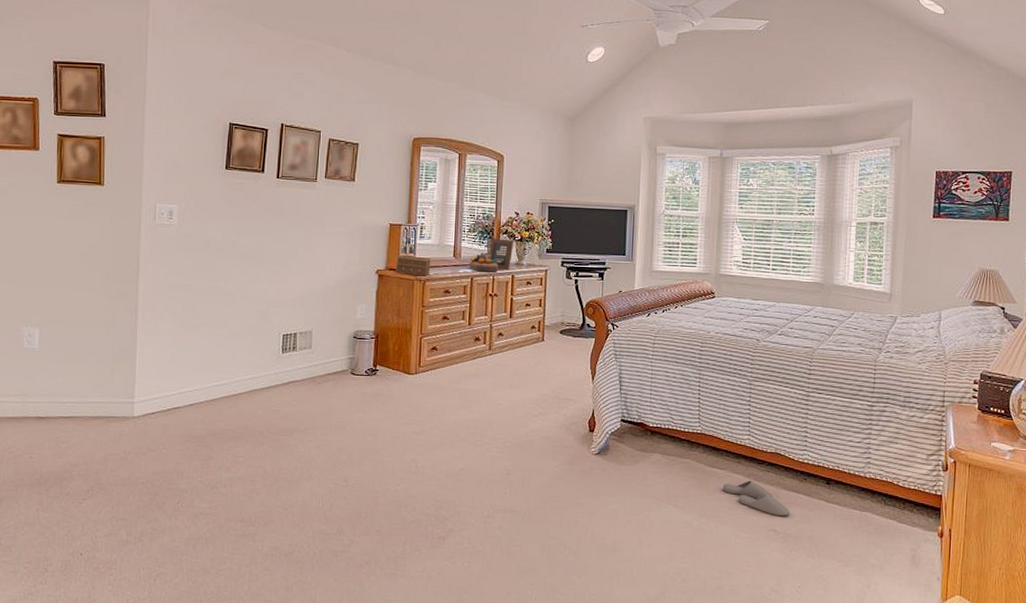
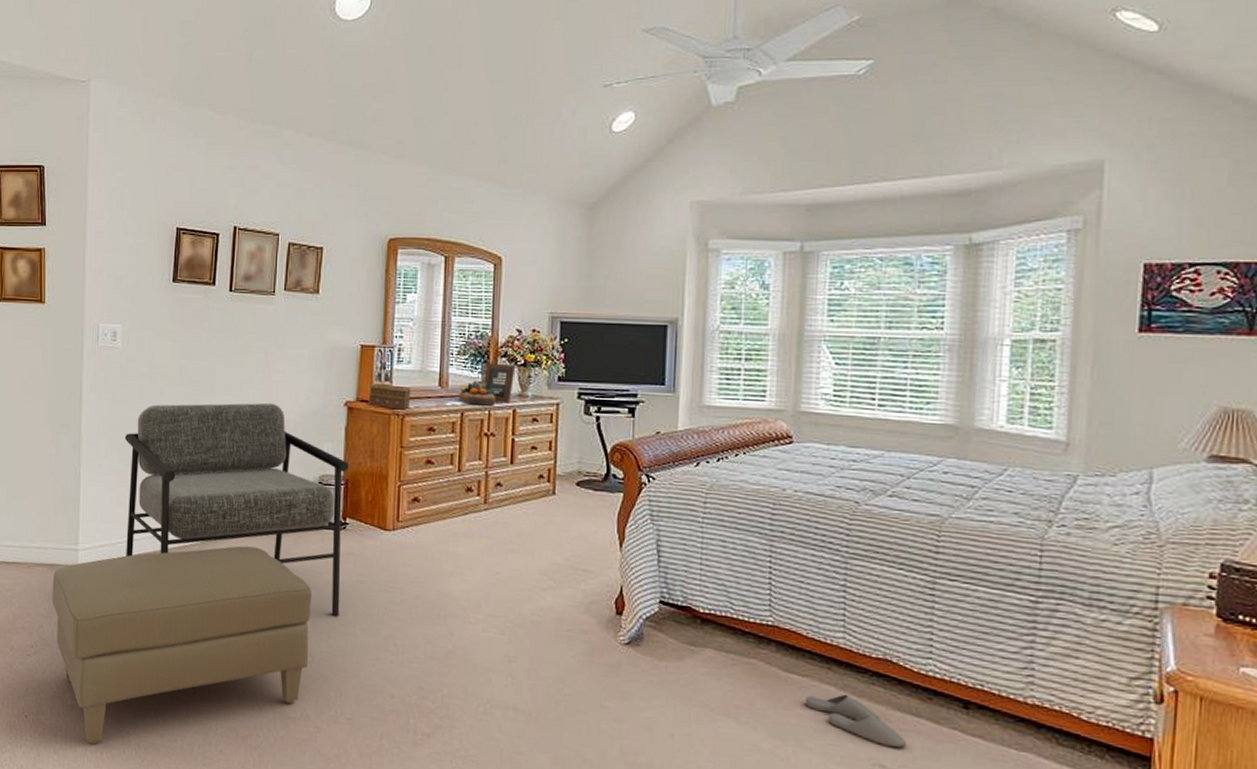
ottoman: none [108,392,348,574] -> present [52,546,313,745]
armchair: none [179,271,379,448] -> present [124,402,349,617]

